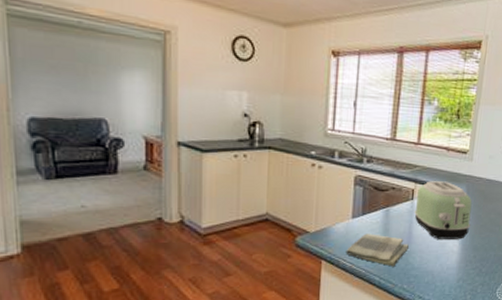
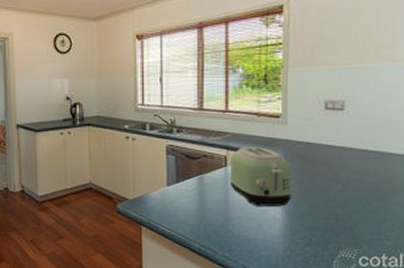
dish towel: present [346,233,410,267] -> none [164,200,228,234]

